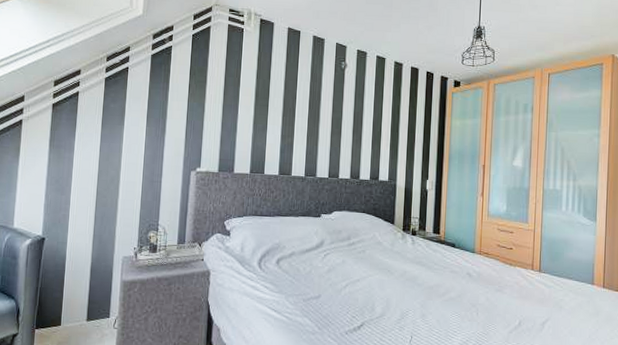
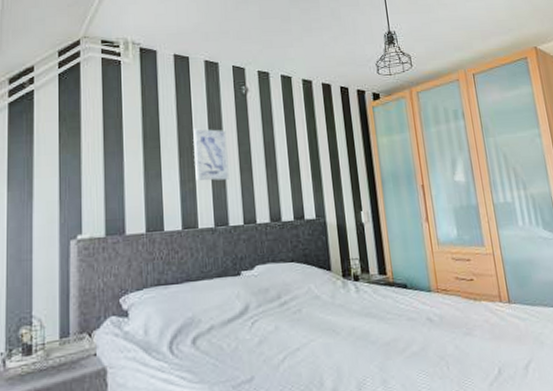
wall art: none [294,94,324,139] -> present [193,128,229,181]

